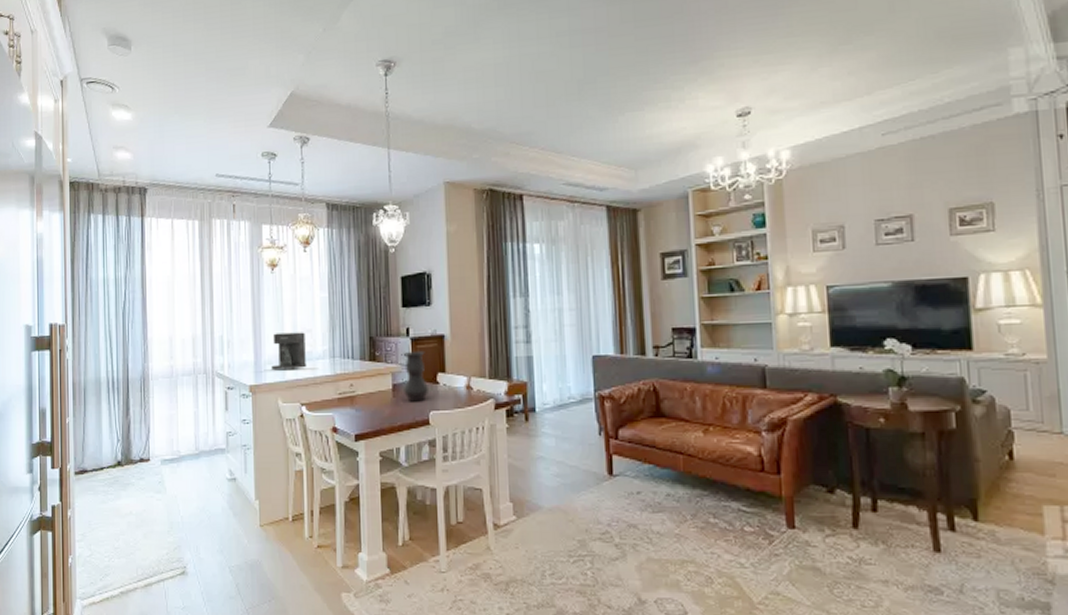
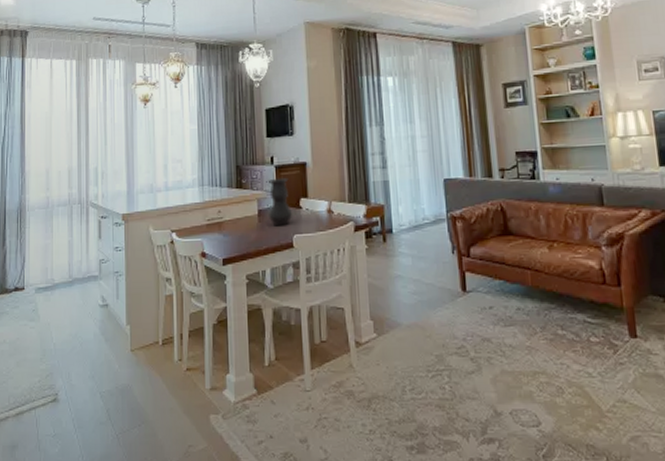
coffee maker: present [271,332,307,371] -> none [142,162,178,200]

